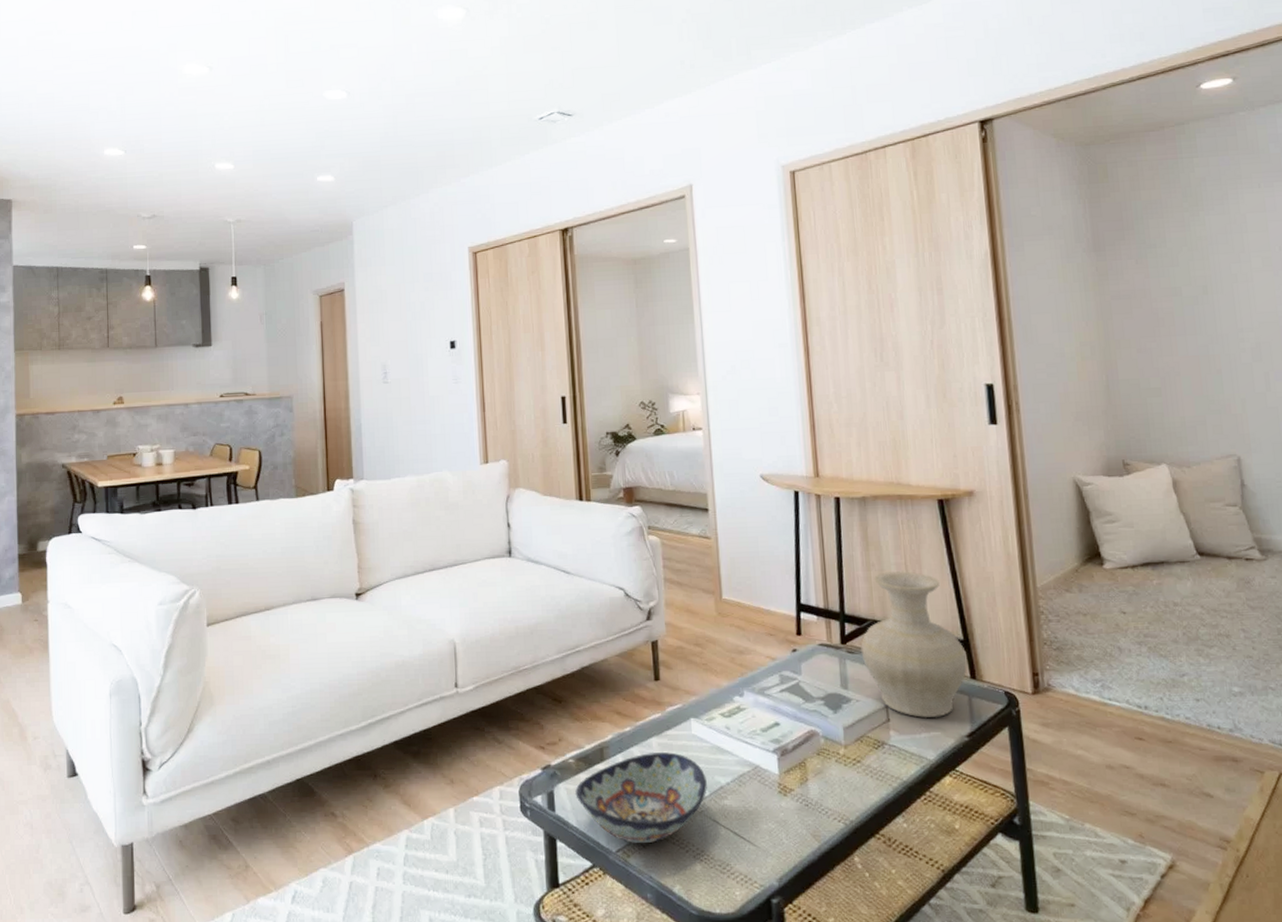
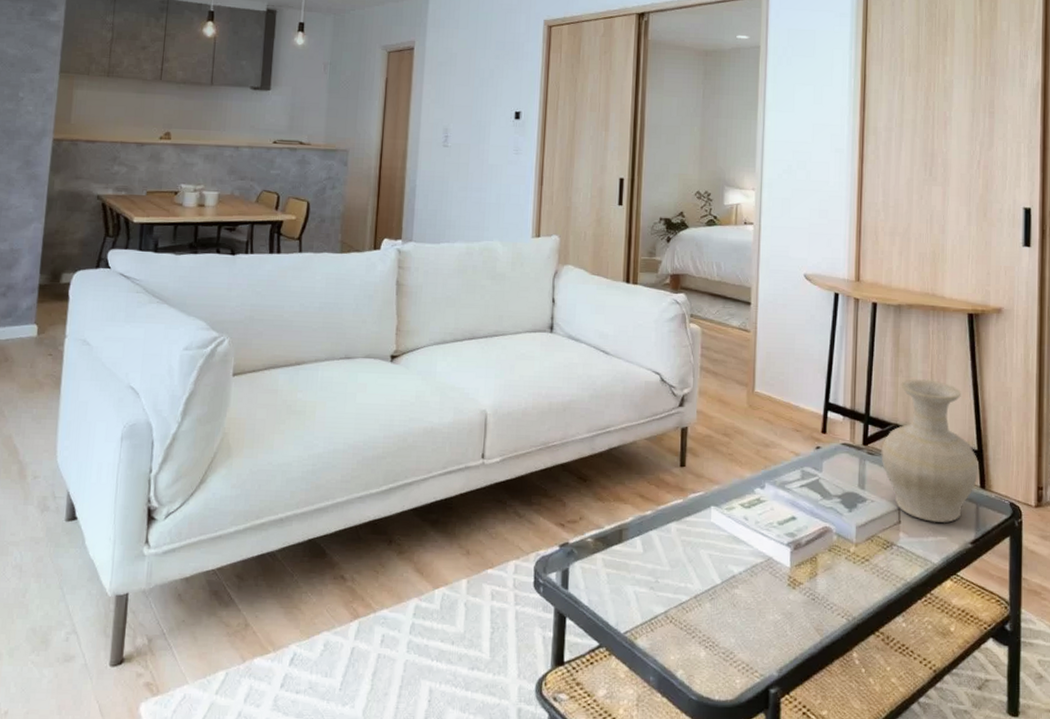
decorative bowl: present [575,752,707,844] -> none [590,537,720,627]

